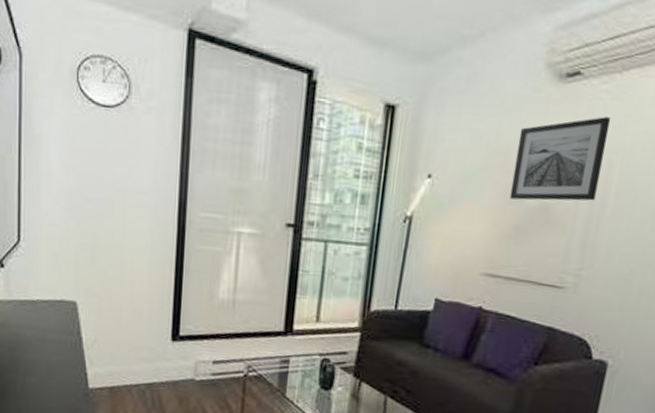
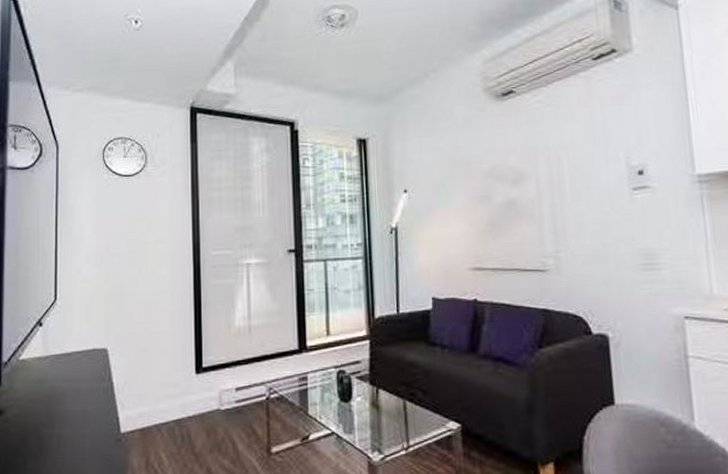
wall art: present [509,117,611,201] -> none [474,121,553,200]

